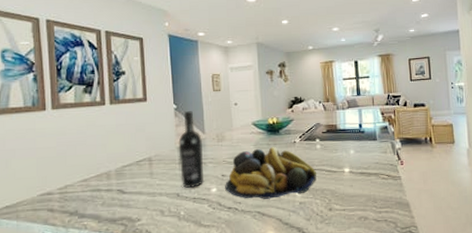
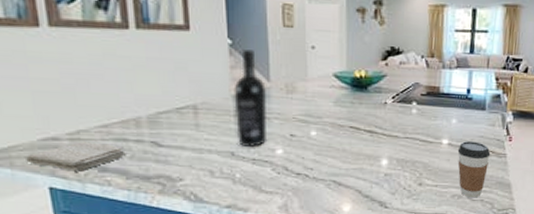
washcloth: none [28,193,100,219] -> present [25,140,128,172]
fruit bowl: present [225,146,317,199] -> none [294,105,410,167]
coffee cup: none [358,168,387,219] -> present [457,141,491,198]

